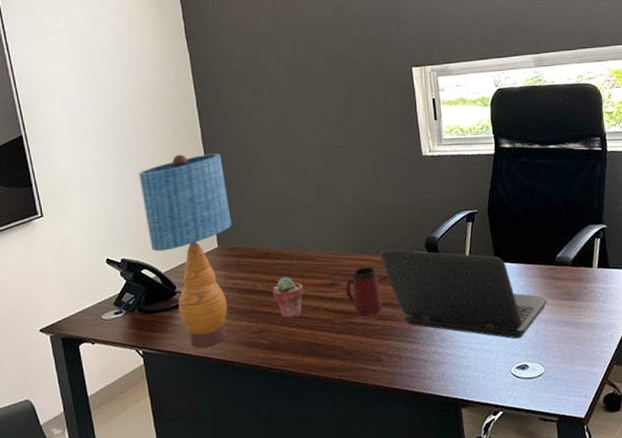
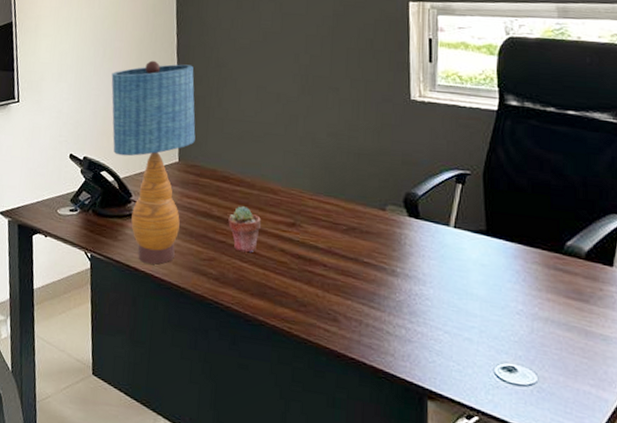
mug: present [345,266,382,315] -> none [306,211,347,267]
laptop: present [380,249,547,339] -> none [350,197,549,334]

